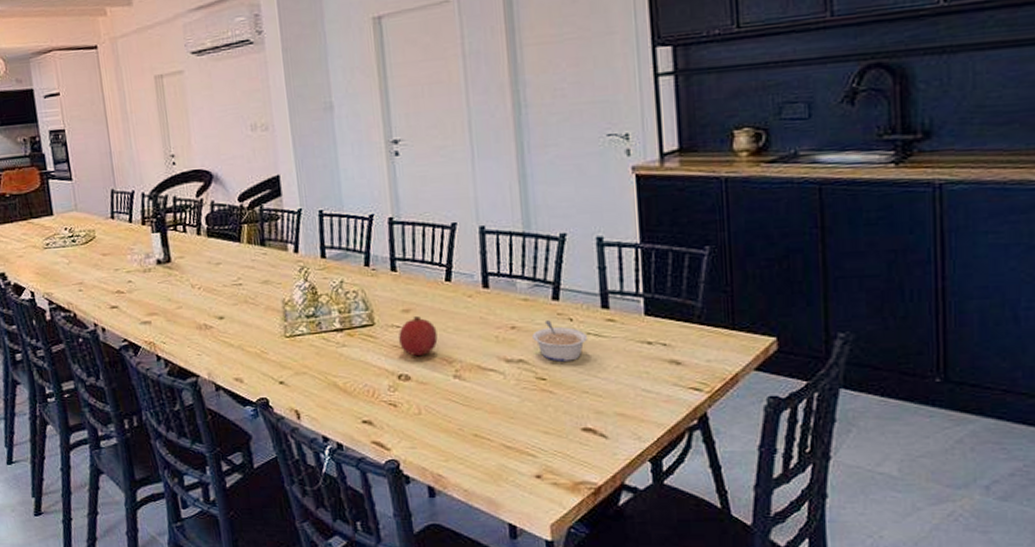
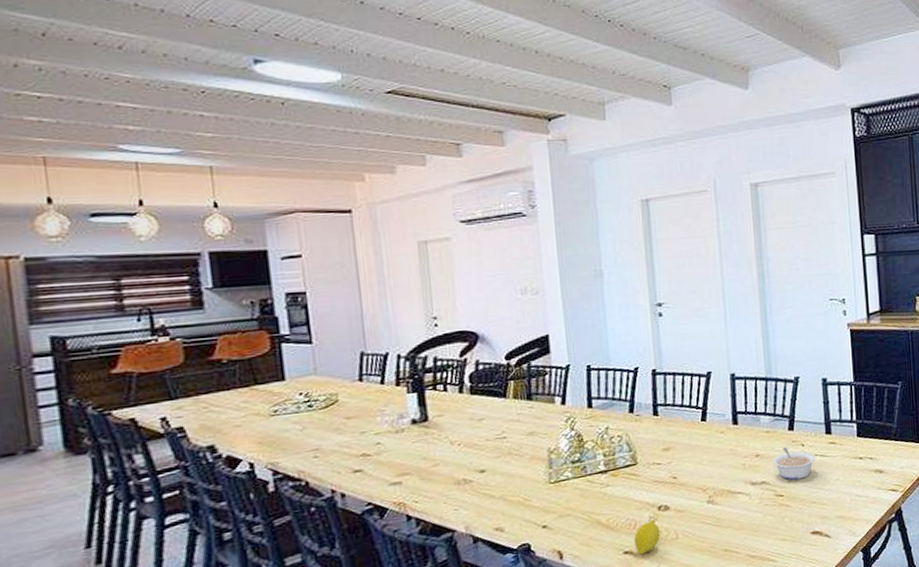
fruit: none [373,389,402,427] -> present [634,519,661,555]
fruit: present [399,315,438,357] -> none [659,452,694,489]

